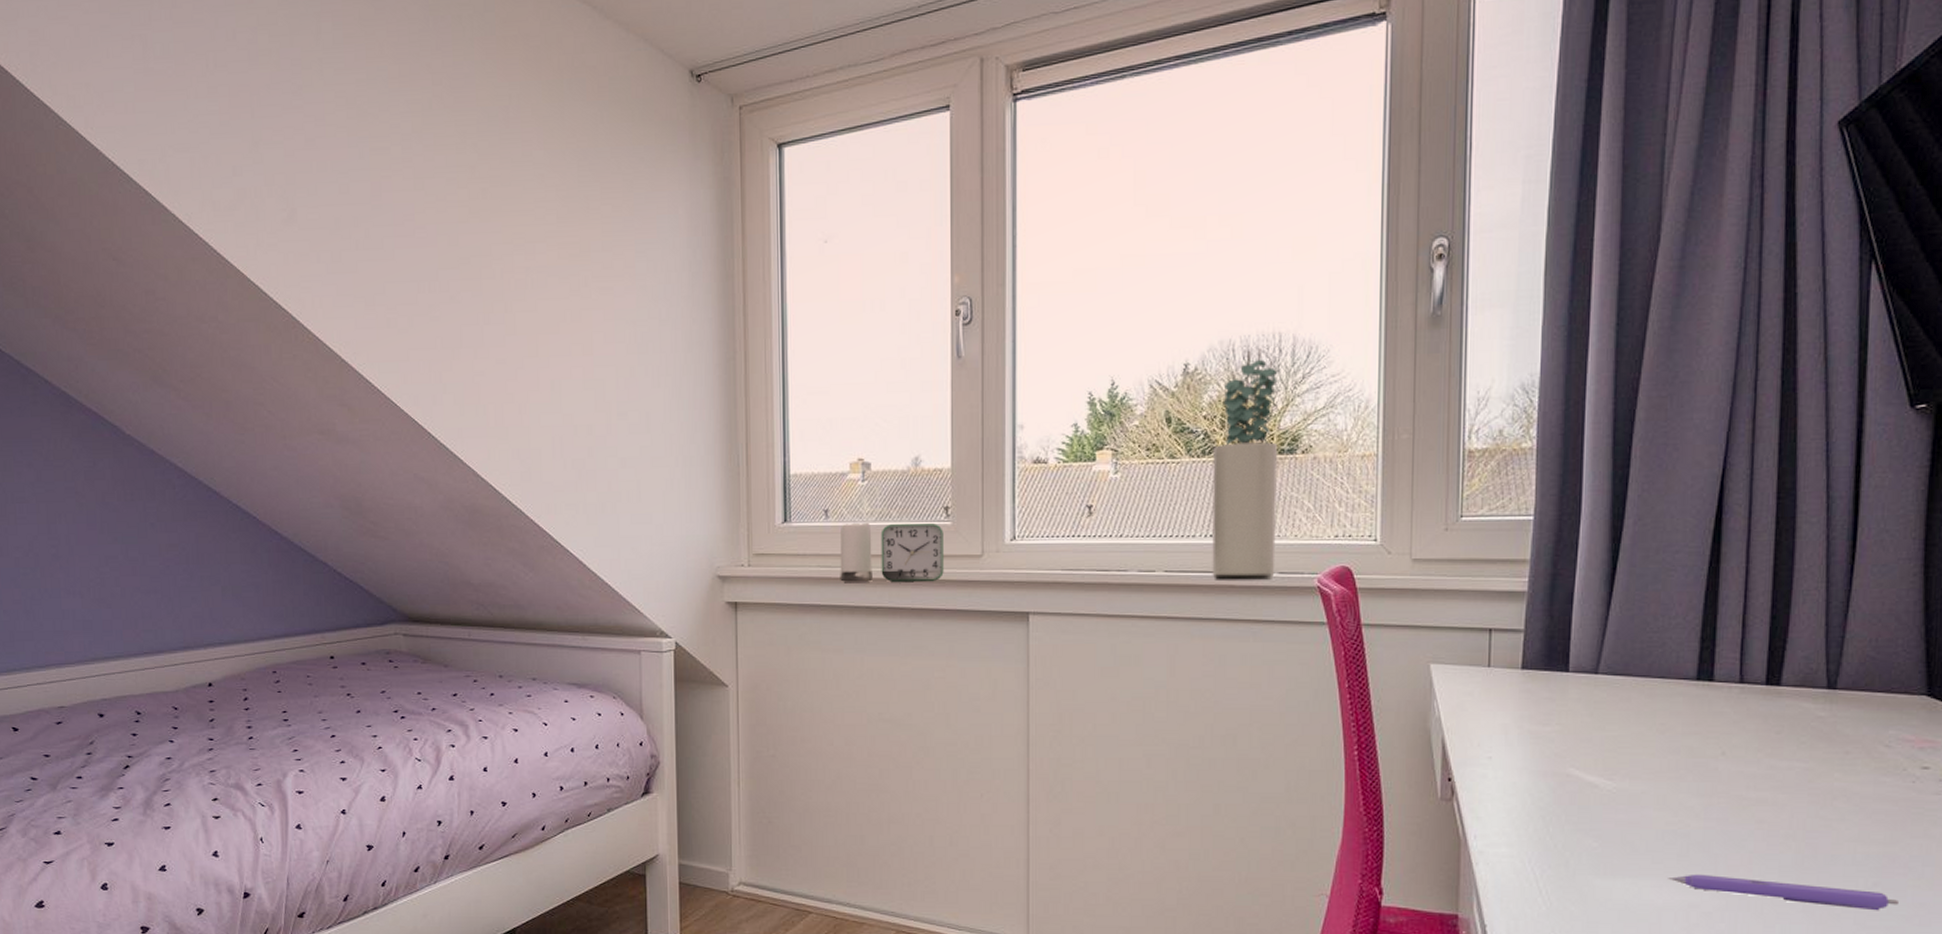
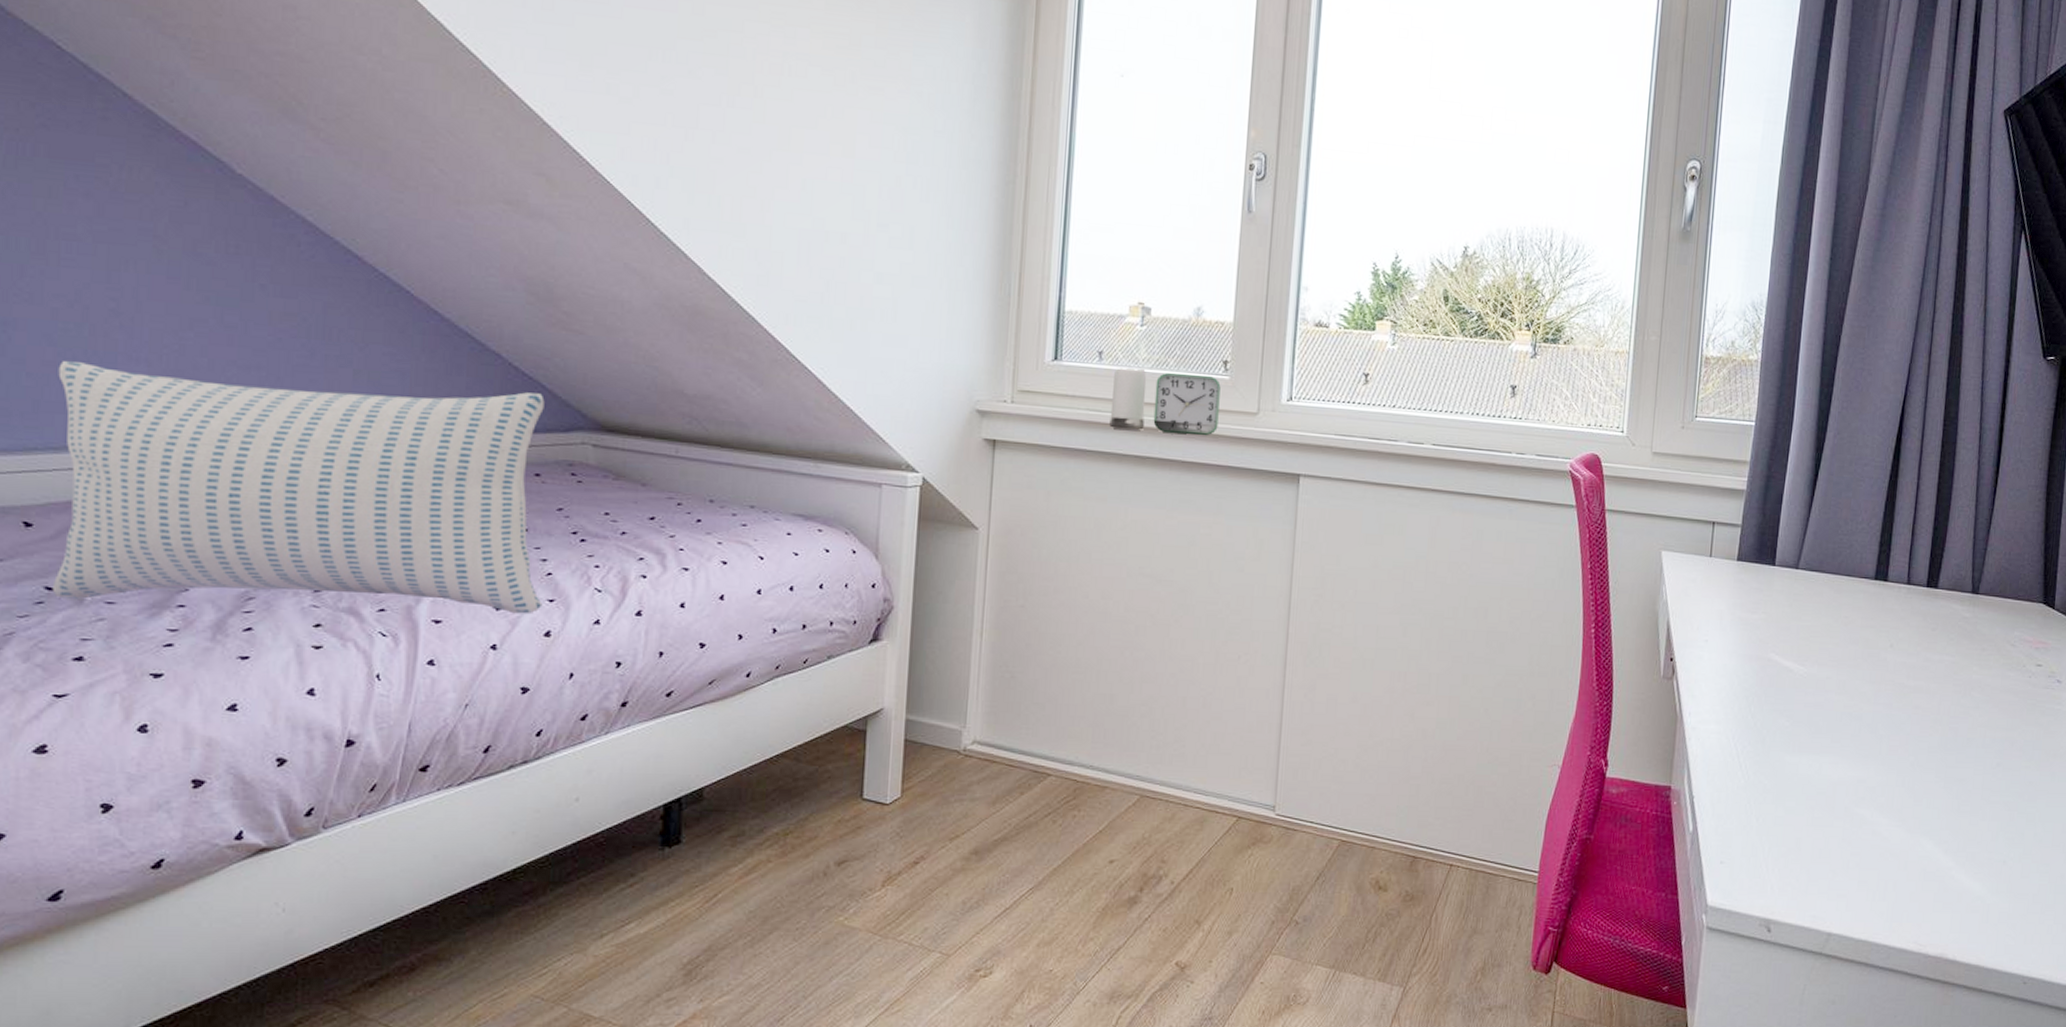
pillow: none [23,594,377,786] -> present [52,361,545,615]
vase: present [1212,348,1278,582] -> none [1476,240,1548,462]
pen: present [1668,874,1898,911] -> none [1843,752,2014,788]

